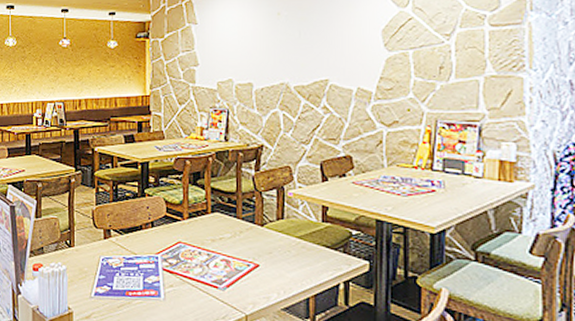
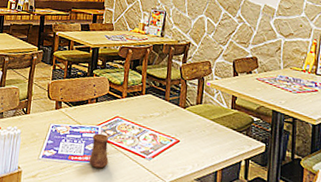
cup: none [150,263,174,304] -> present [89,133,109,169]

